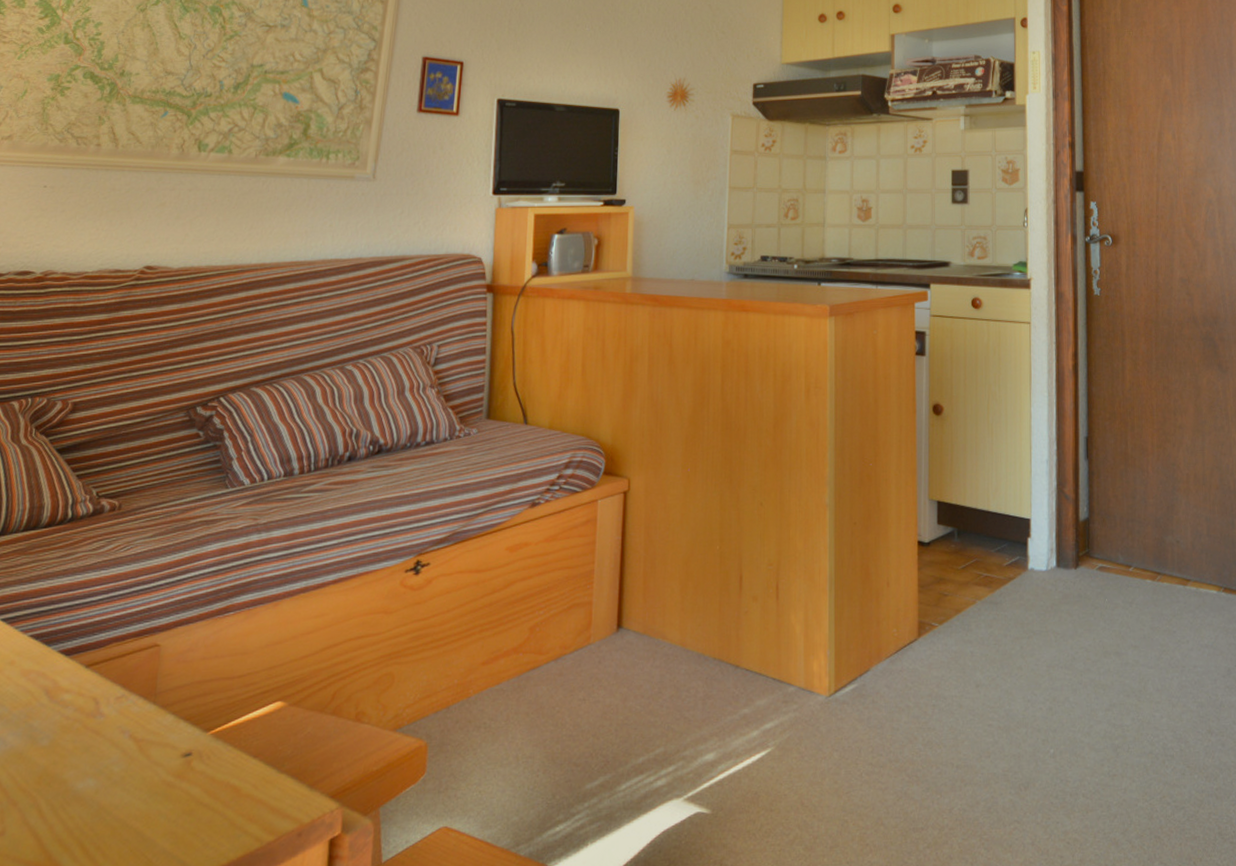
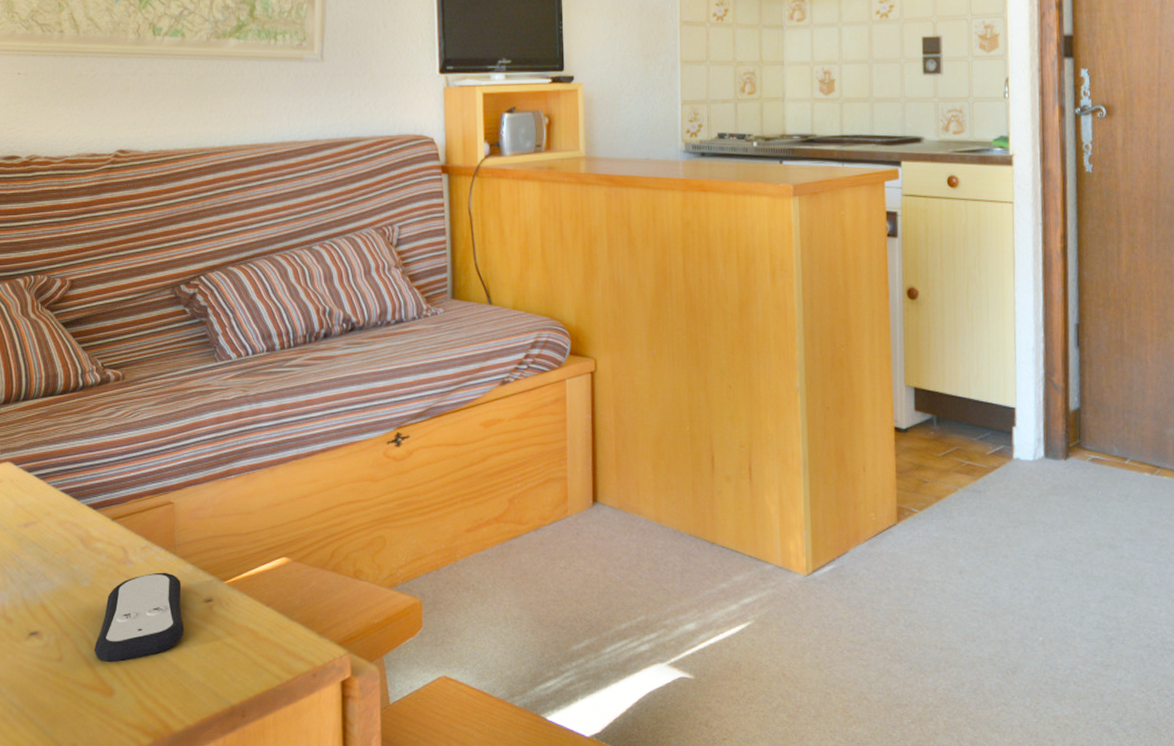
remote control: none [44,724,158,834] -> present [94,572,185,663]

